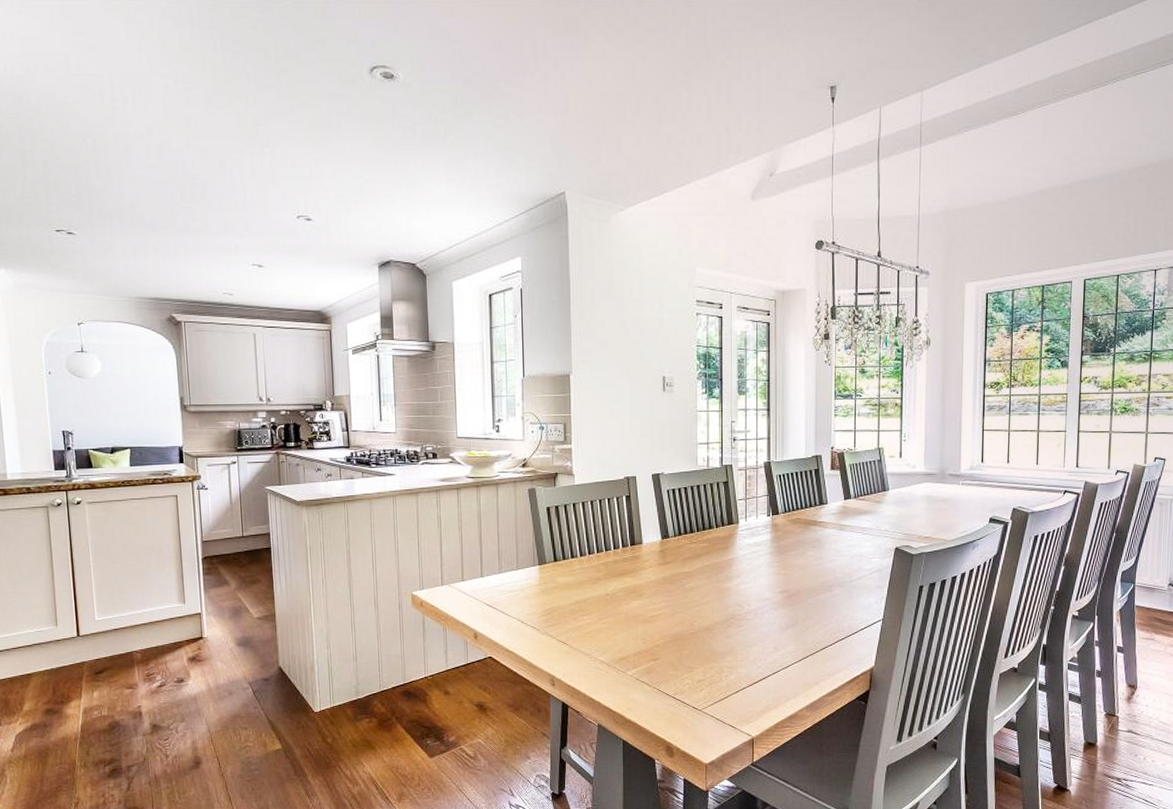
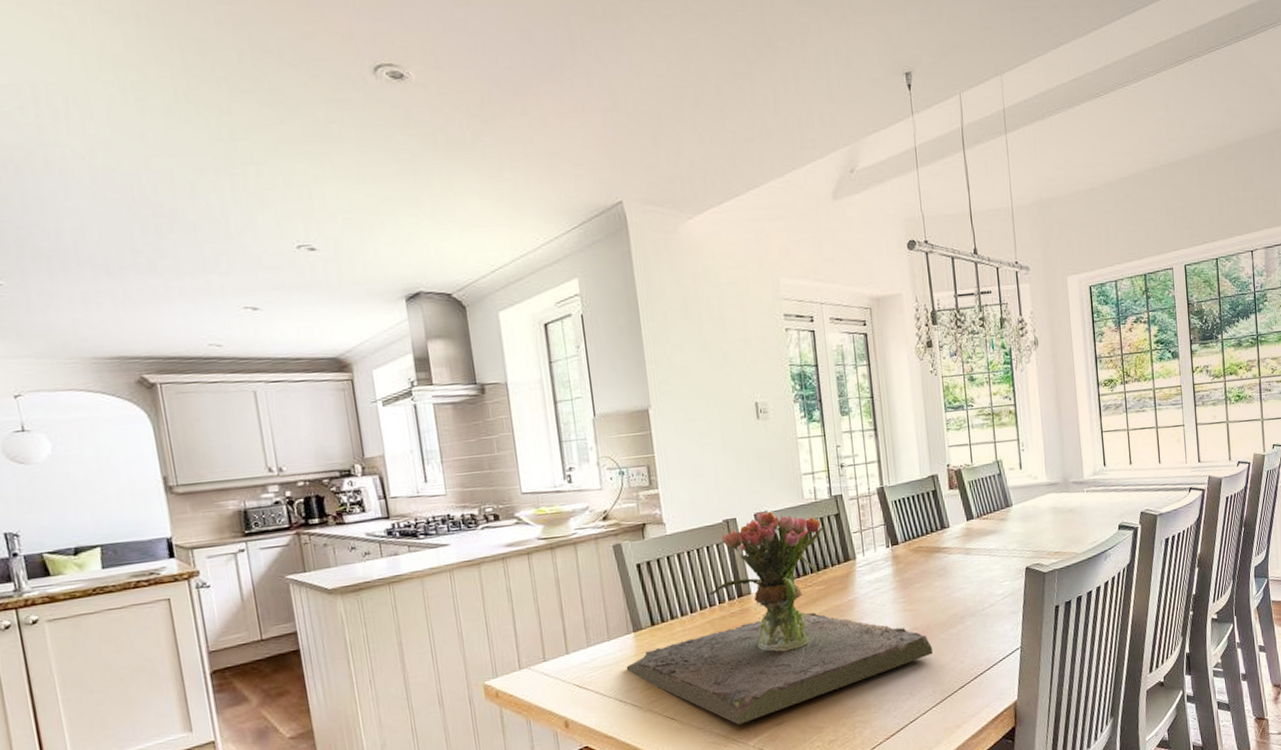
flower arrangement: none [529,472,801,656] -> present [626,511,934,725]

